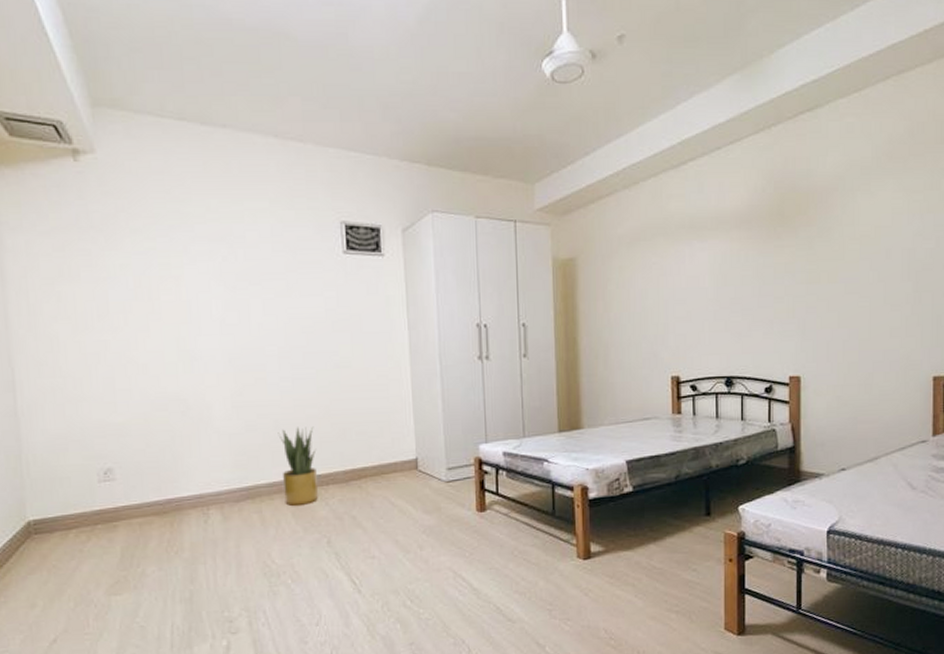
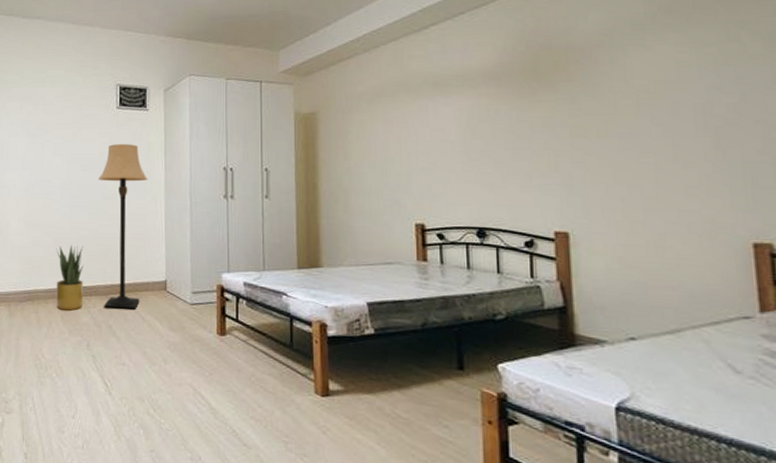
lamp: none [325,298,389,498] -> present [97,144,148,310]

